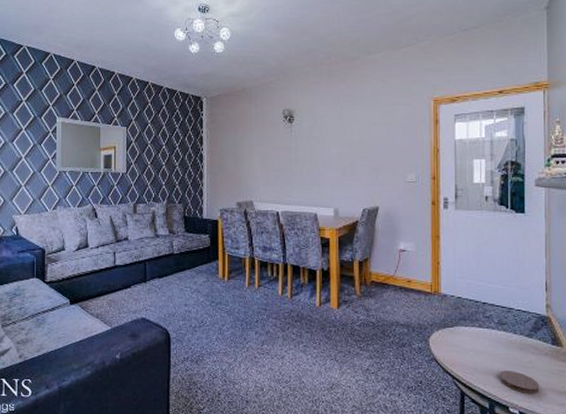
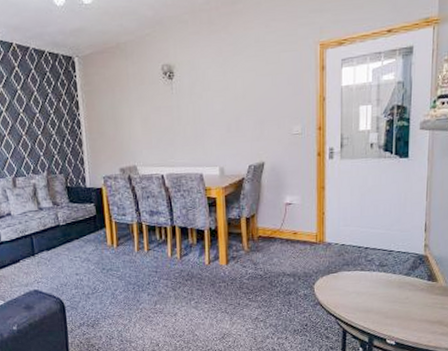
coaster: present [499,370,540,394] -> none [378,307,415,326]

